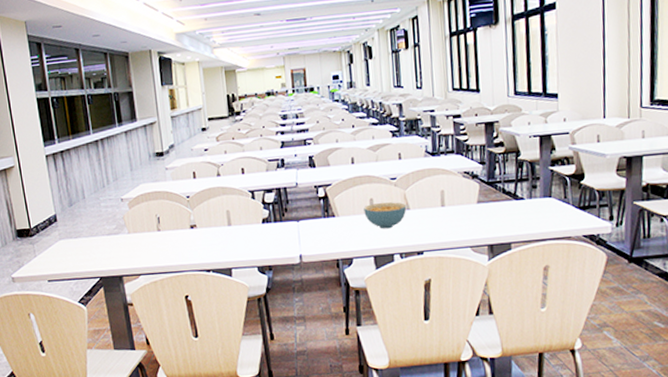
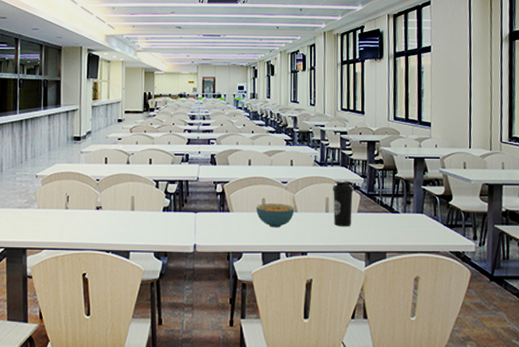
water bottle: none [448,169,472,220] -> present [333,180,354,226]

